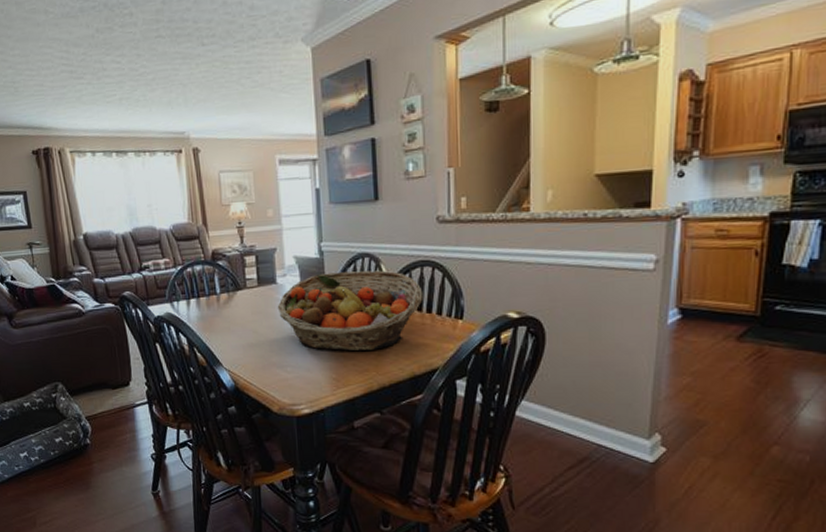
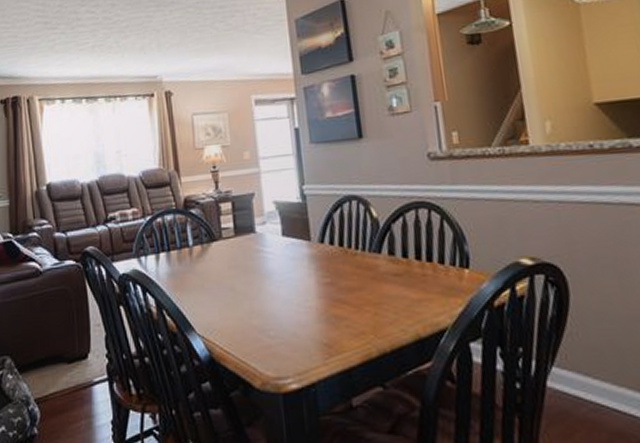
fruit basket: present [277,270,423,352] -> none [256,214,422,311]

